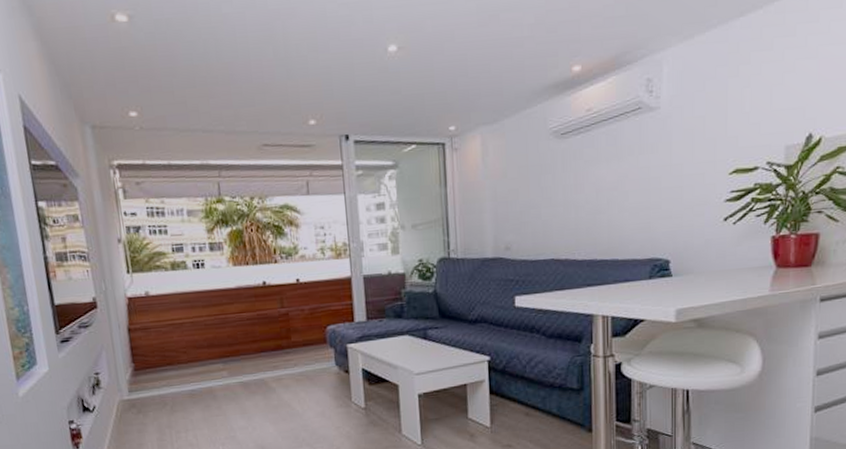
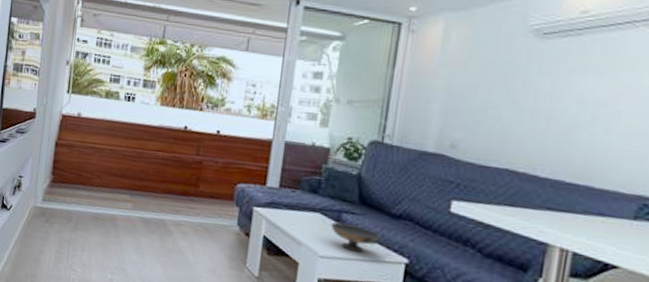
decorative bowl: none [419,338,465,362] -> present [331,221,382,253]

